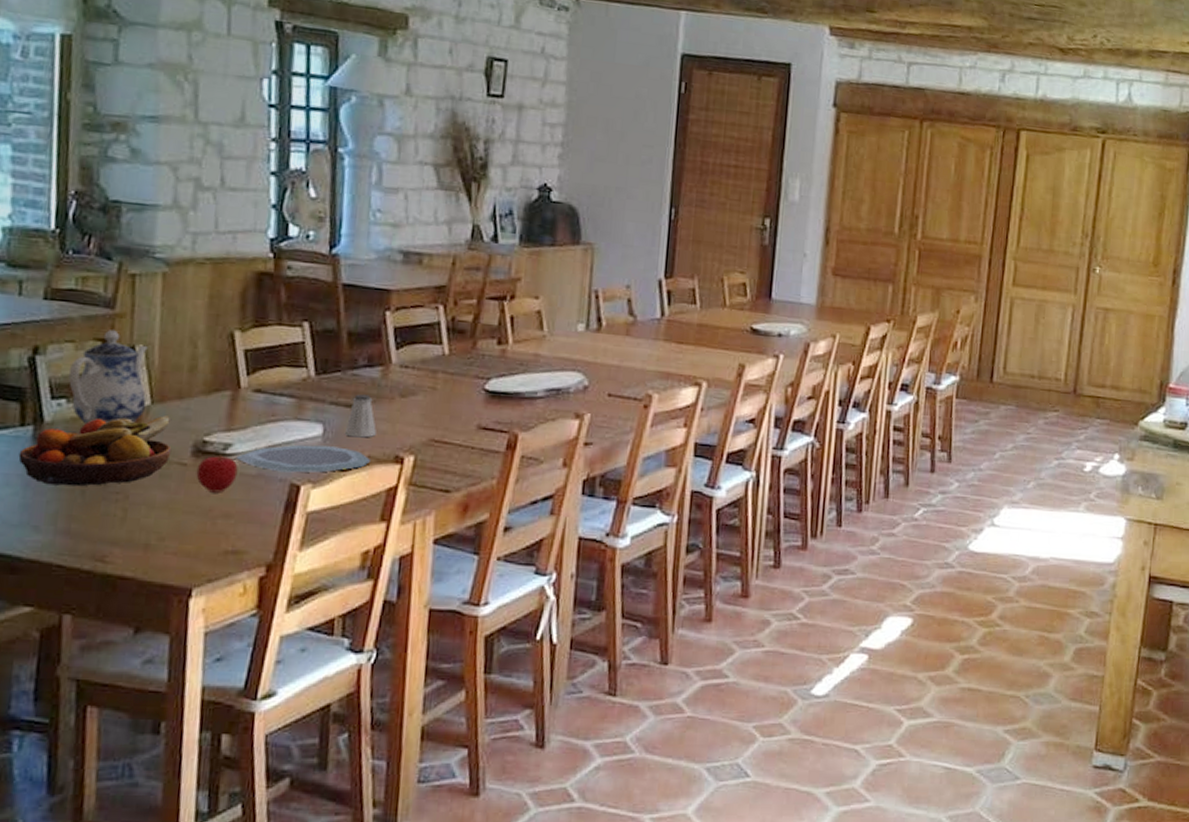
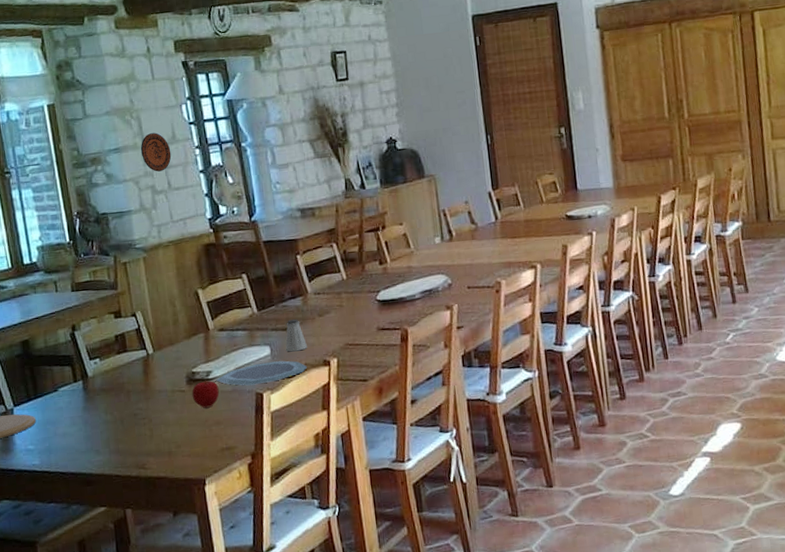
fruit bowl: present [18,415,172,487] -> none [77,358,173,420]
teapot: present [68,330,148,425] -> none [97,304,151,374]
decorative plate: none [189,106,235,161] -> present [140,133,172,172]

